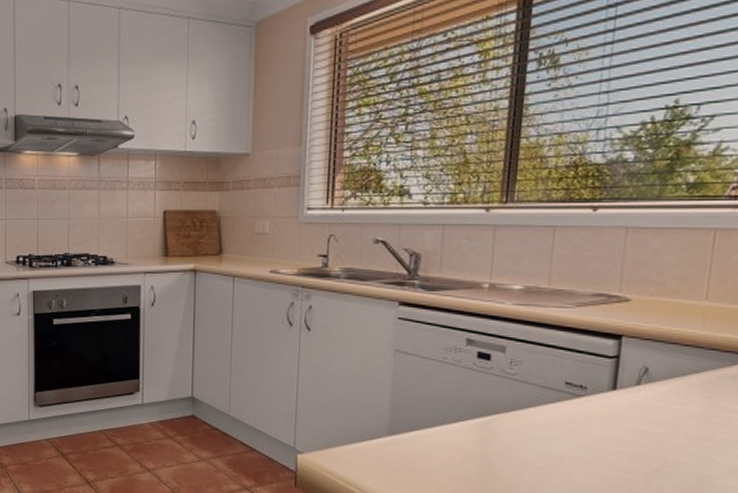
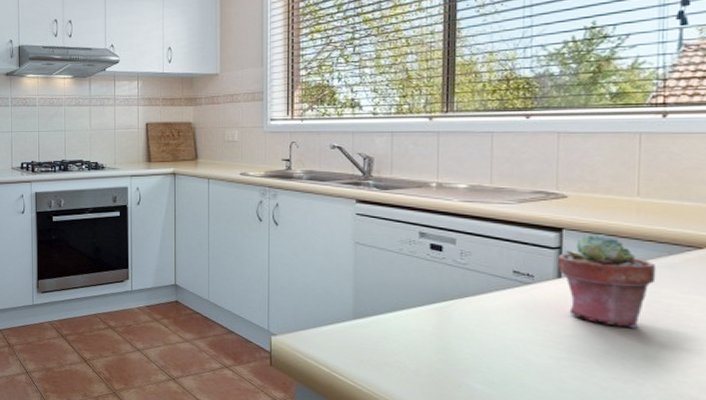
potted succulent: none [613,342,718,444] -> present [557,234,657,328]

